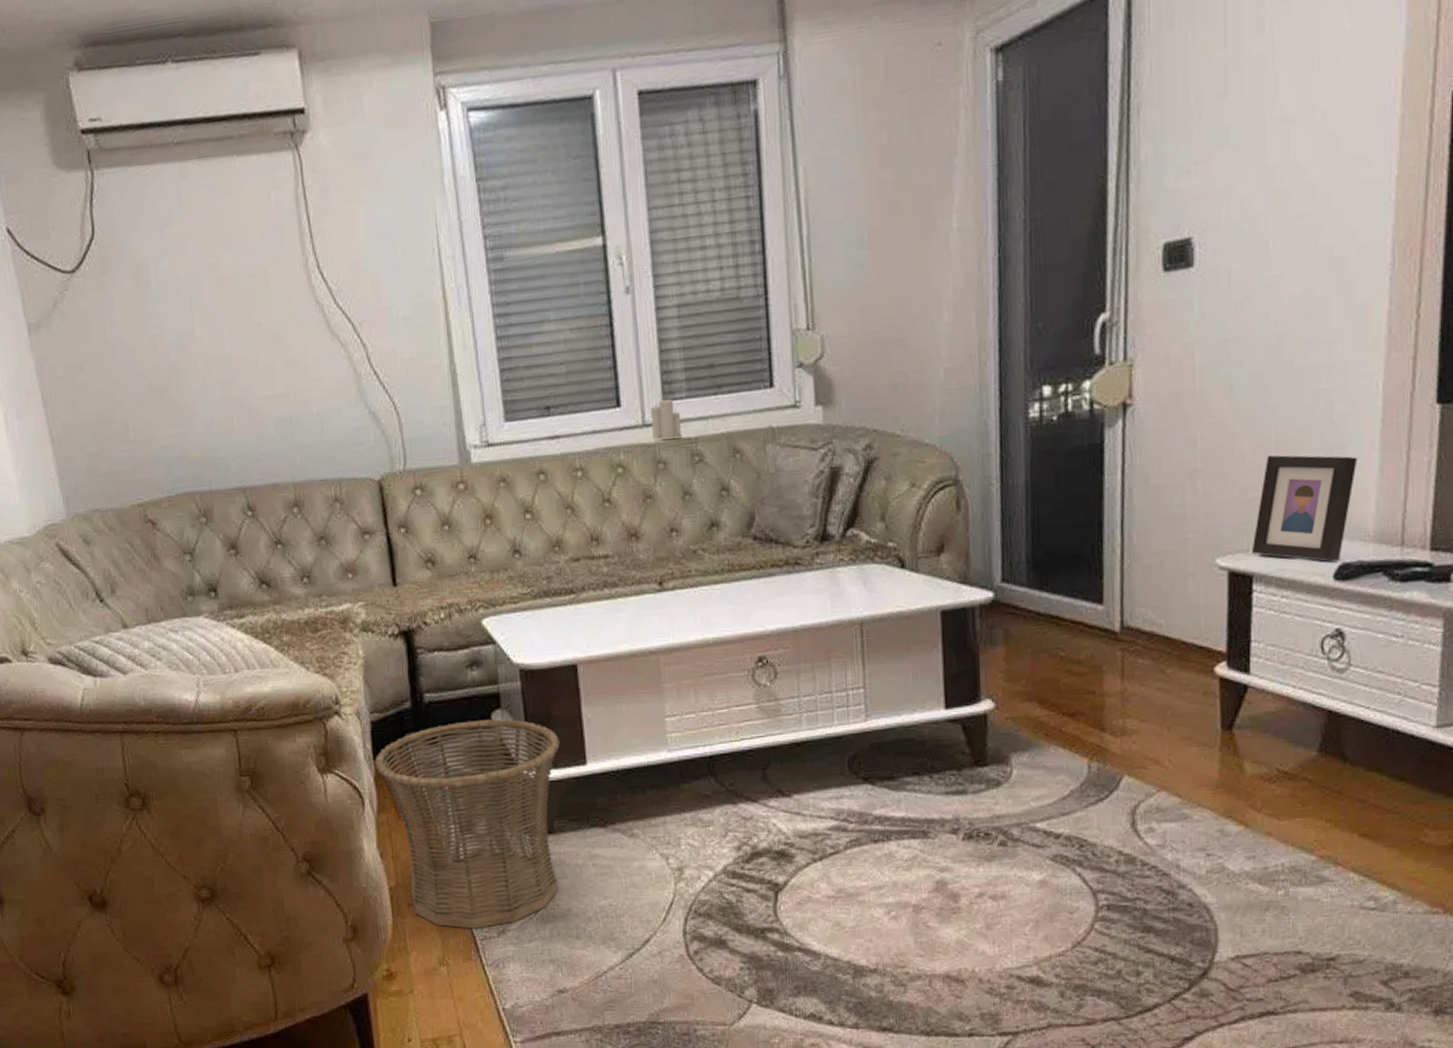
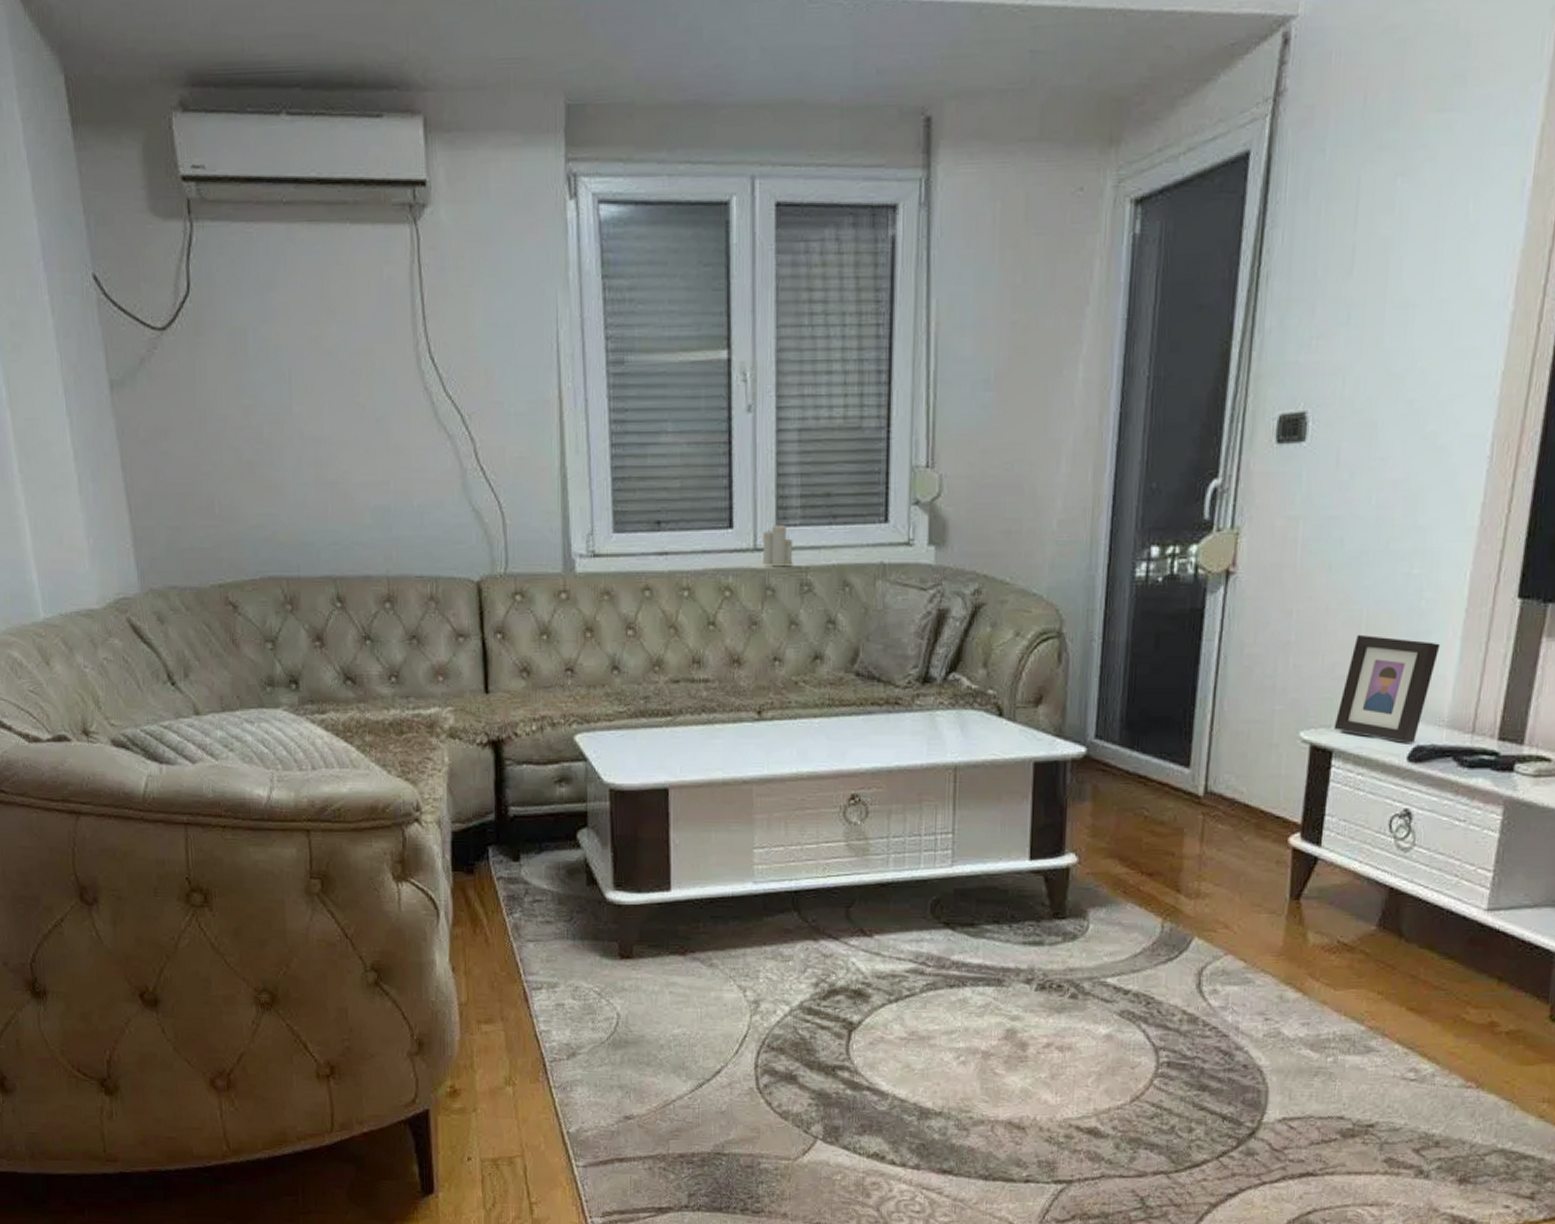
basket: present [374,719,561,929] -> none [453,838,646,1050]

